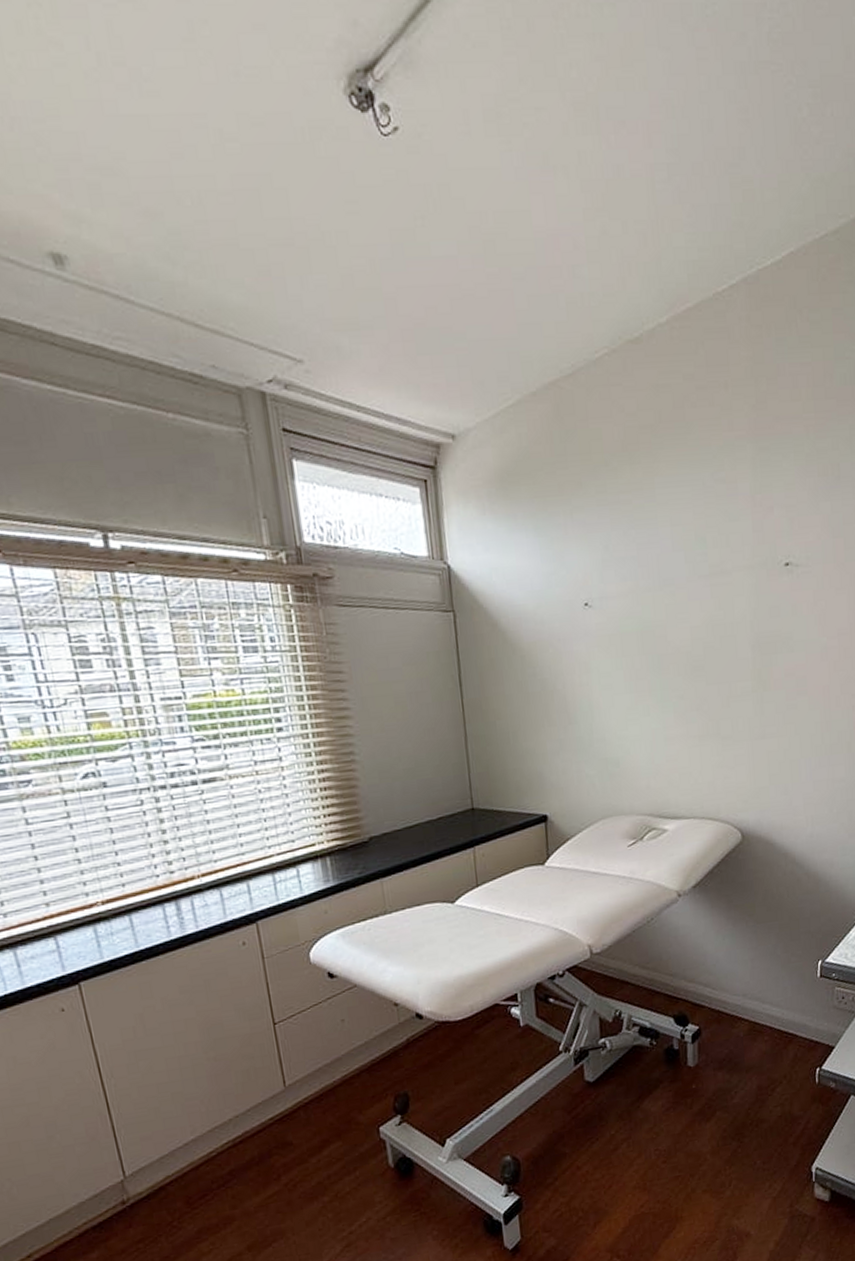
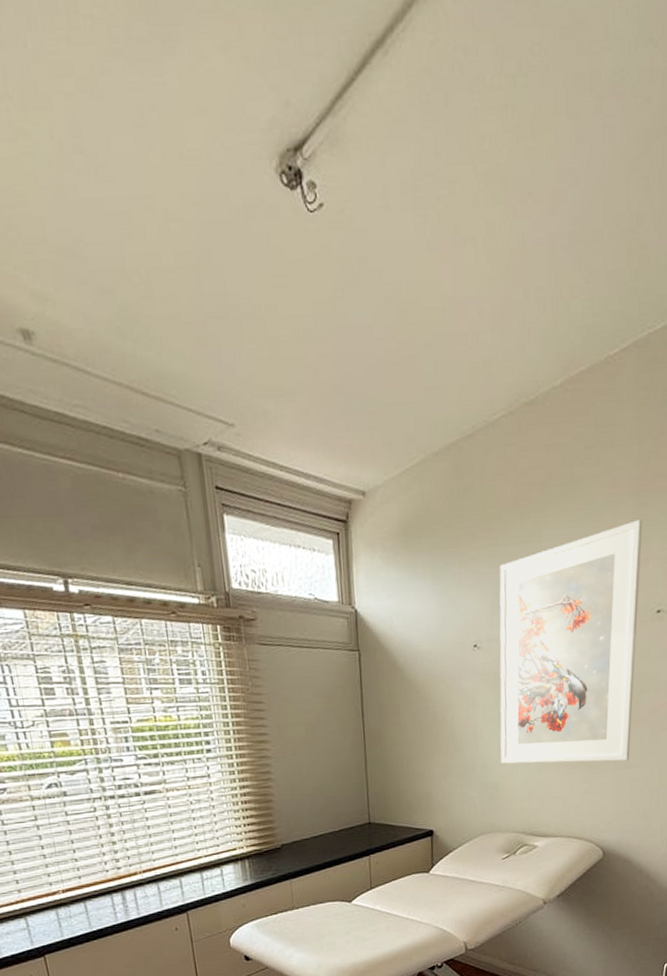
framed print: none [609,465,765,737] -> present [499,520,643,764]

